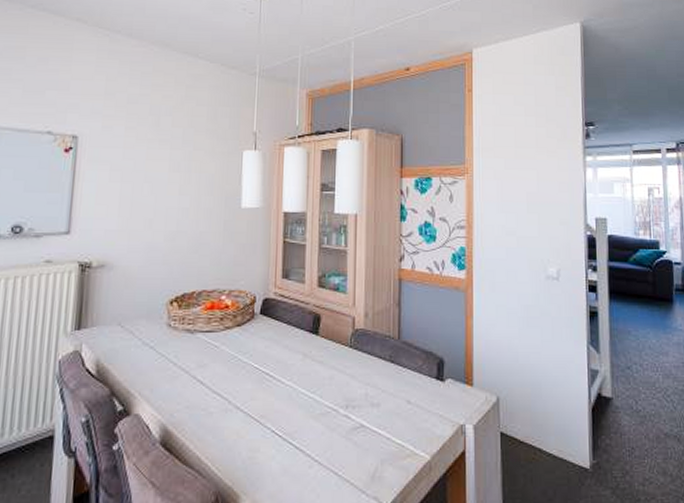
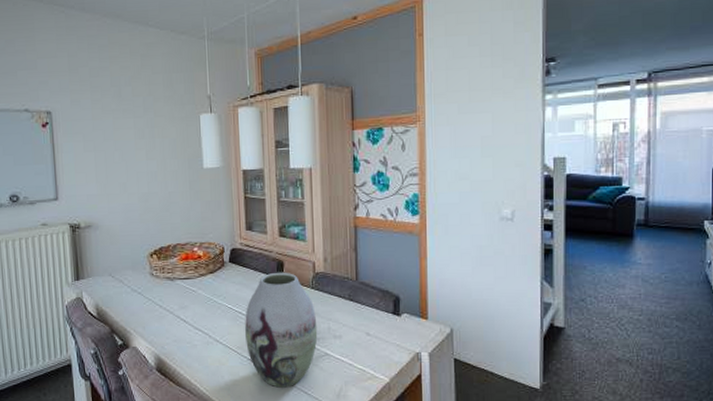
vase: none [271,327,354,467] -> present [245,272,318,388]

